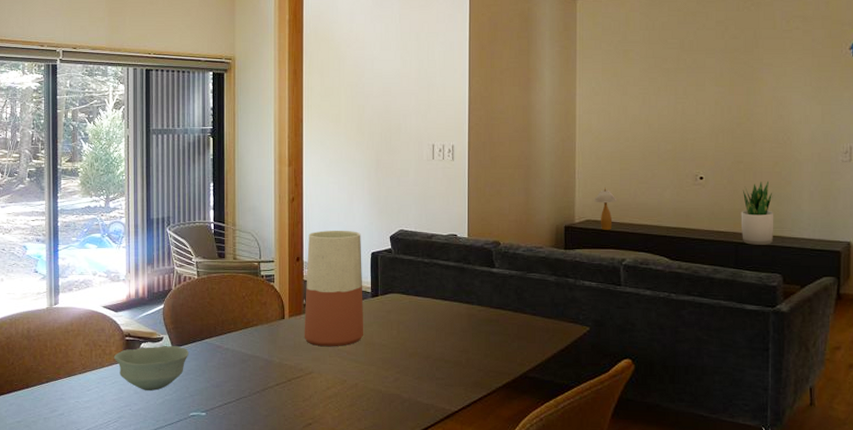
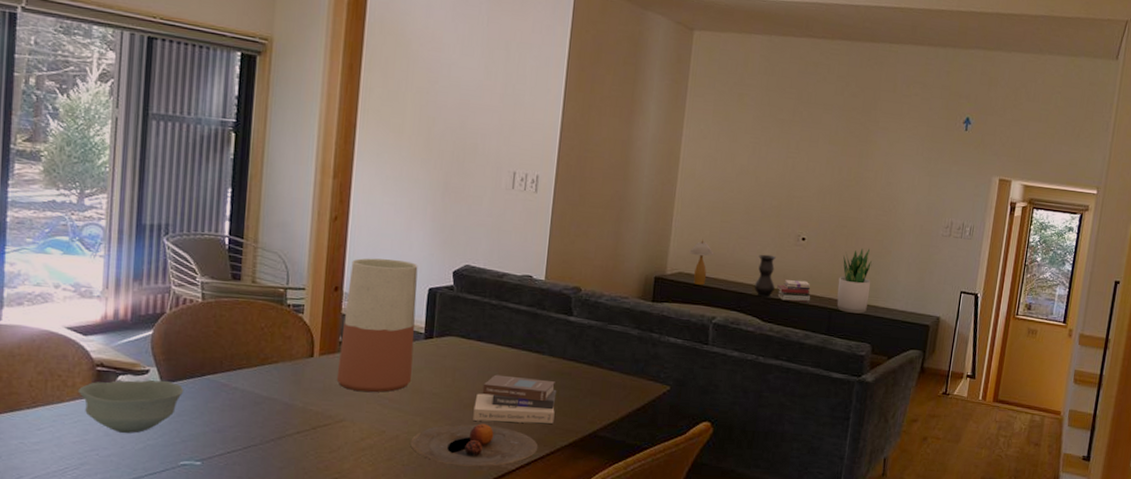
plate: none [367,370,476,409] -> present [410,423,539,467]
books: none [418,325,488,368] -> present [473,374,557,424]
vase: none [658,196,679,237] -> present [754,254,777,298]
books: none [681,217,715,238] -> present [777,280,811,303]

